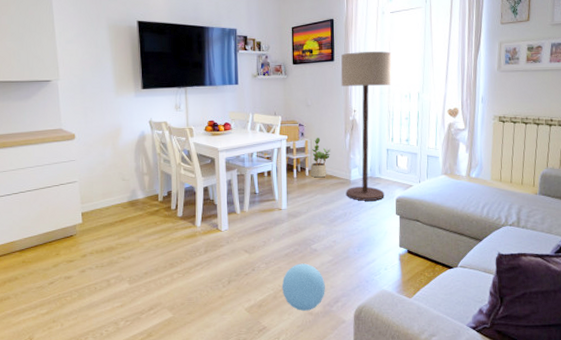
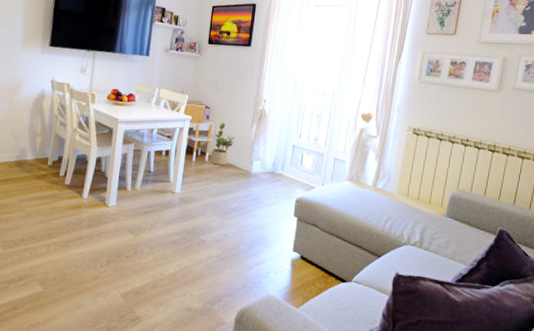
ball: present [281,263,325,311] -> none [162,253,209,306]
floor lamp: present [341,51,392,201] -> none [244,40,311,198]

